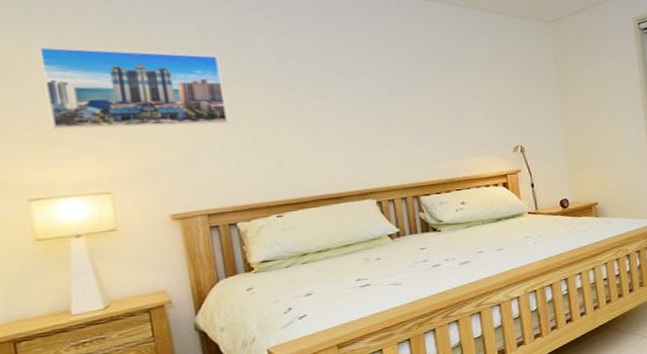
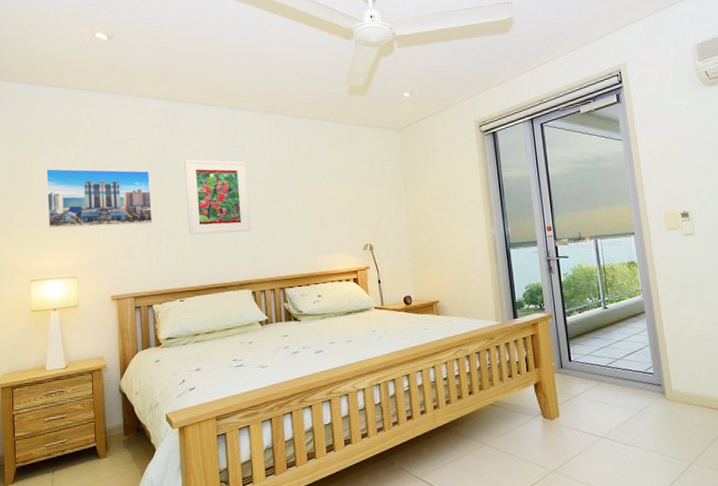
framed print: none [270,43,372,137] -> present [184,159,251,235]

